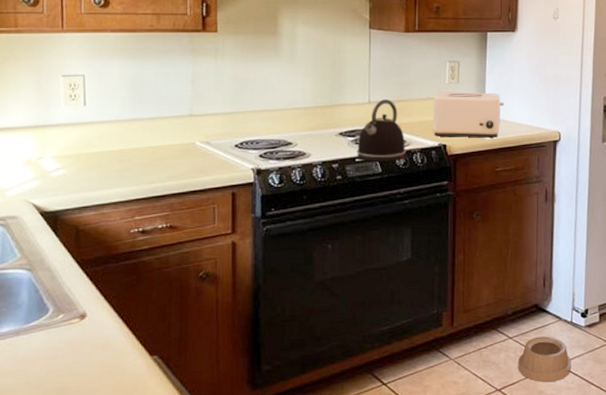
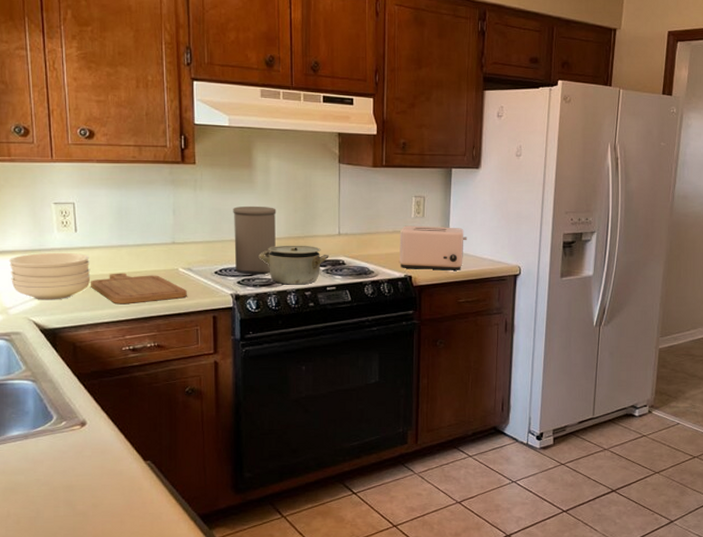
bowl: none [8,127,99,180] -> present [8,252,91,300]
chopping board: none [97,148,204,183] -> present [90,273,187,305]
canister: none [256,74,303,146] -> present [233,205,277,274]
saucepan: none [283,114,358,157] -> present [258,245,329,285]
kettle: present [356,99,406,163] -> none [327,232,374,291]
pet bowl: present [518,336,572,382] -> none [477,456,527,497]

